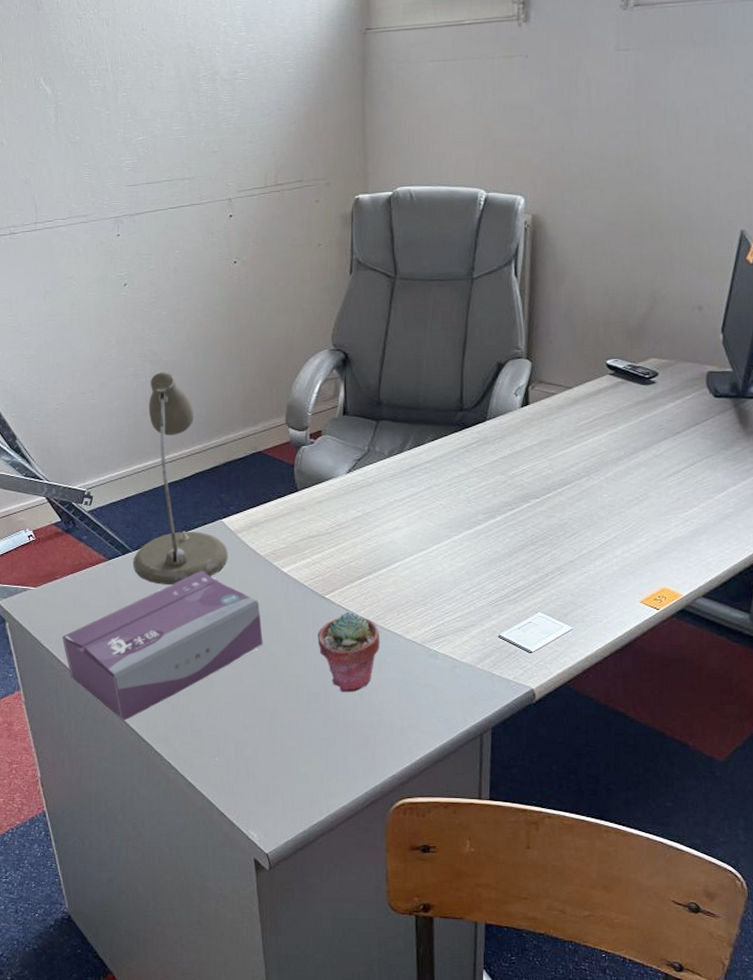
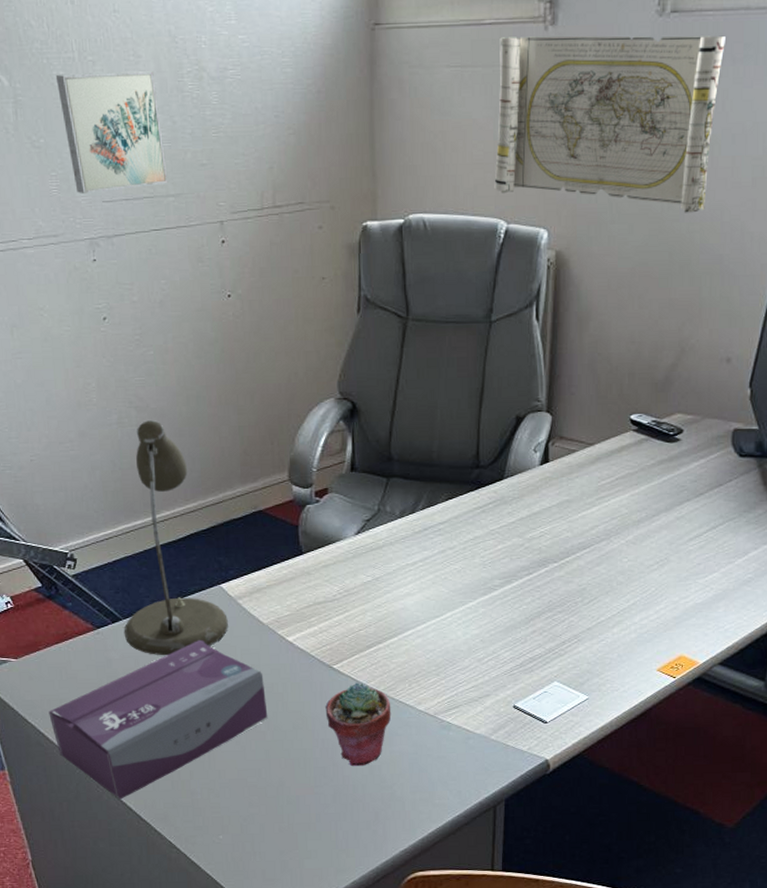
wall art: none [91,77,184,180] -> present [55,71,168,193]
map: none [474,23,686,178] -> present [494,35,725,213]

